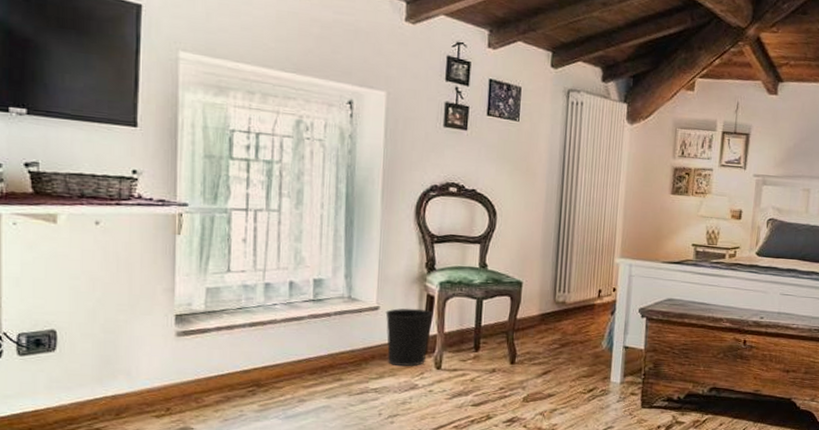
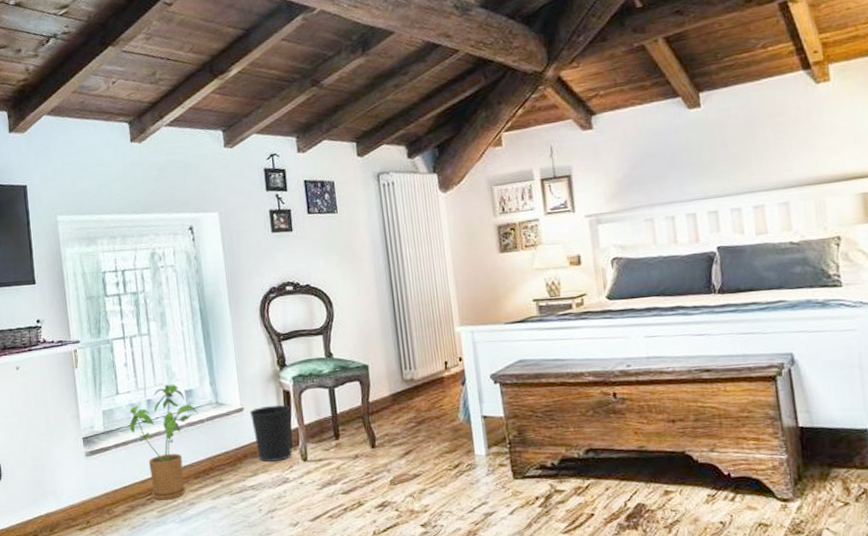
house plant: none [238,269,326,394] -> present [129,384,198,501]

